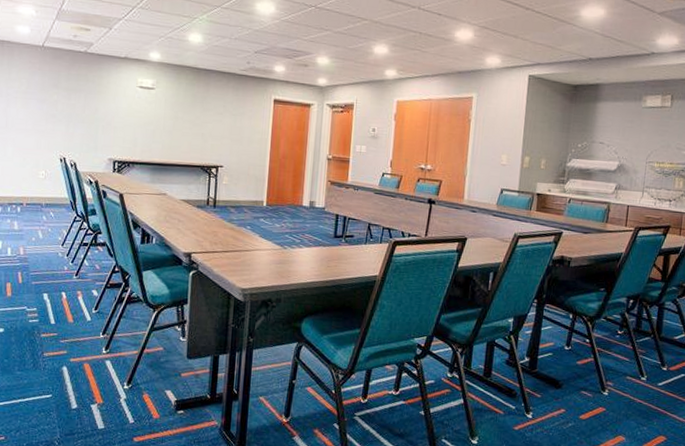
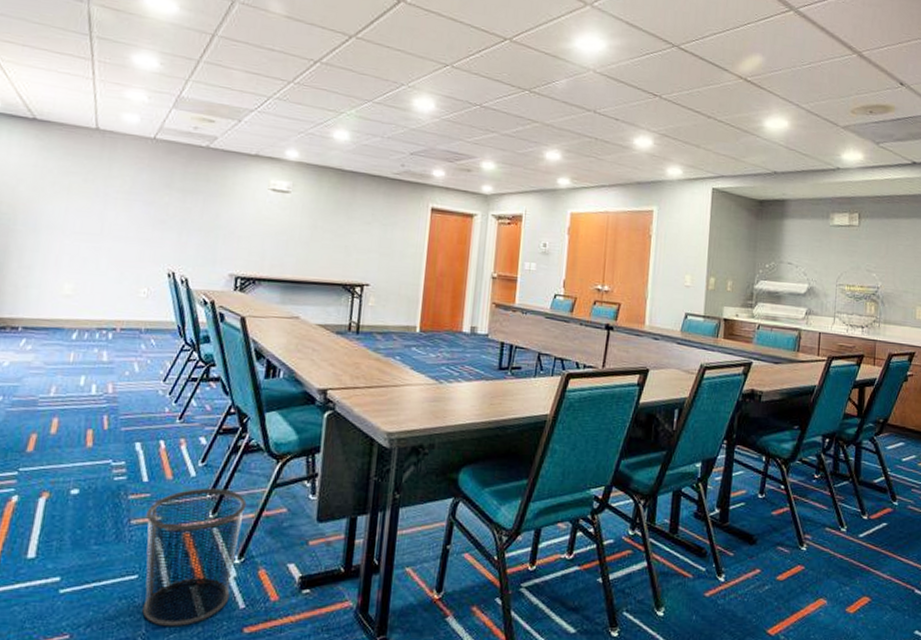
waste bin: none [55,329,131,435] -> present [142,487,247,627]

